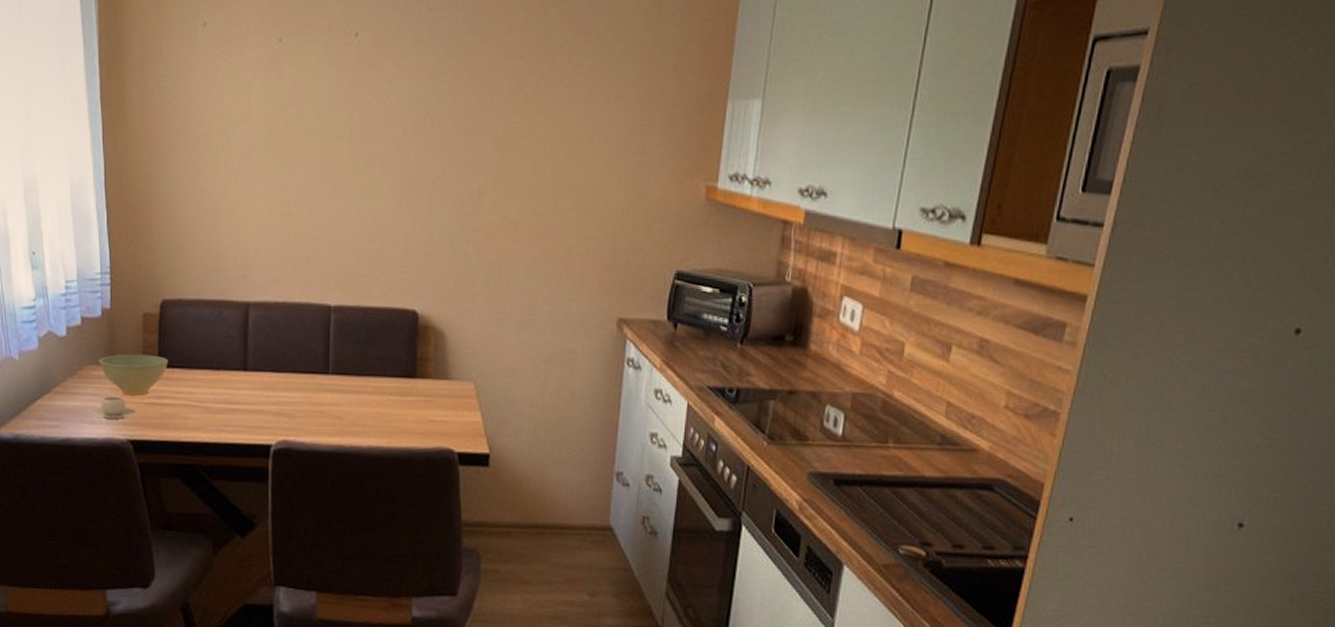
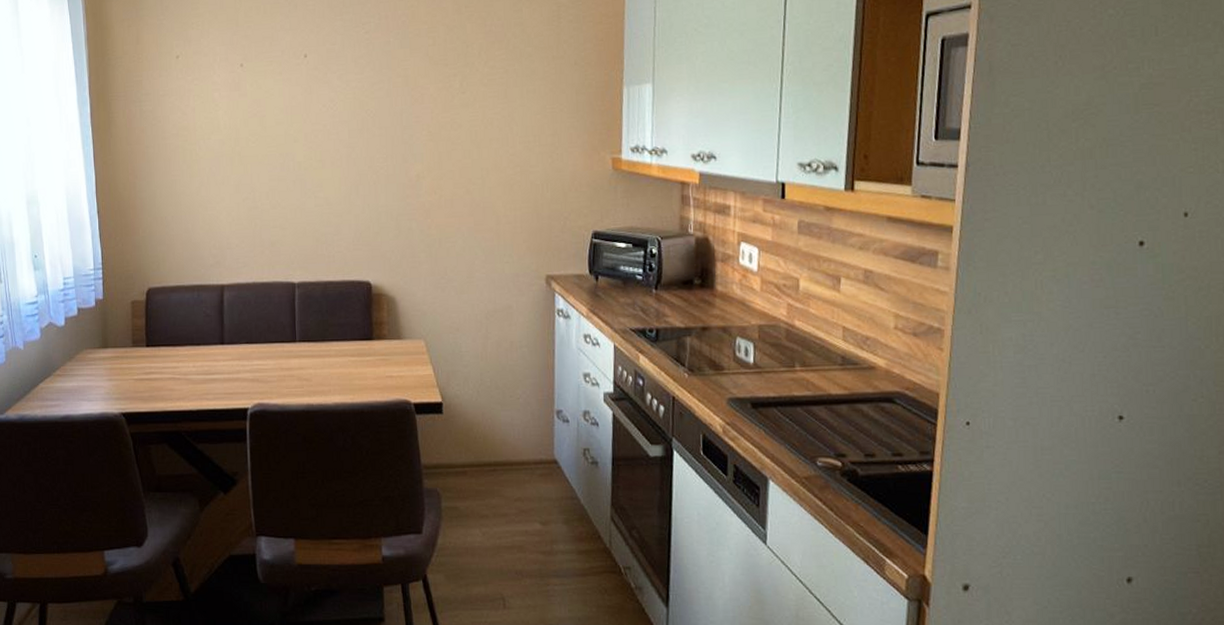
teacup: present [92,396,137,419] -> none [88,375,128,396]
bowl: present [99,354,168,396] -> none [93,336,155,374]

